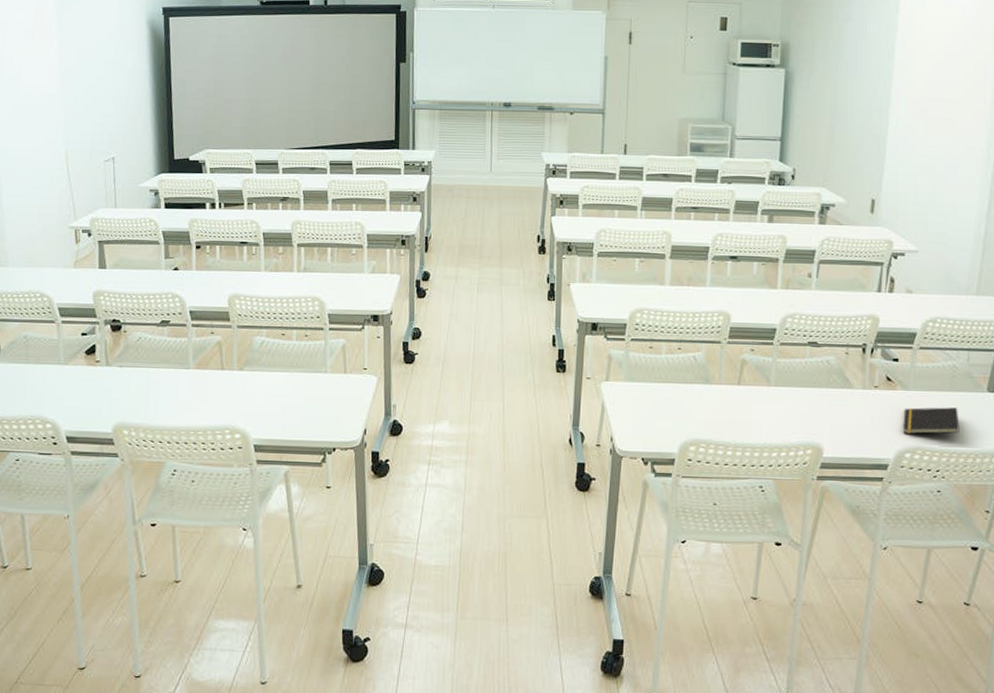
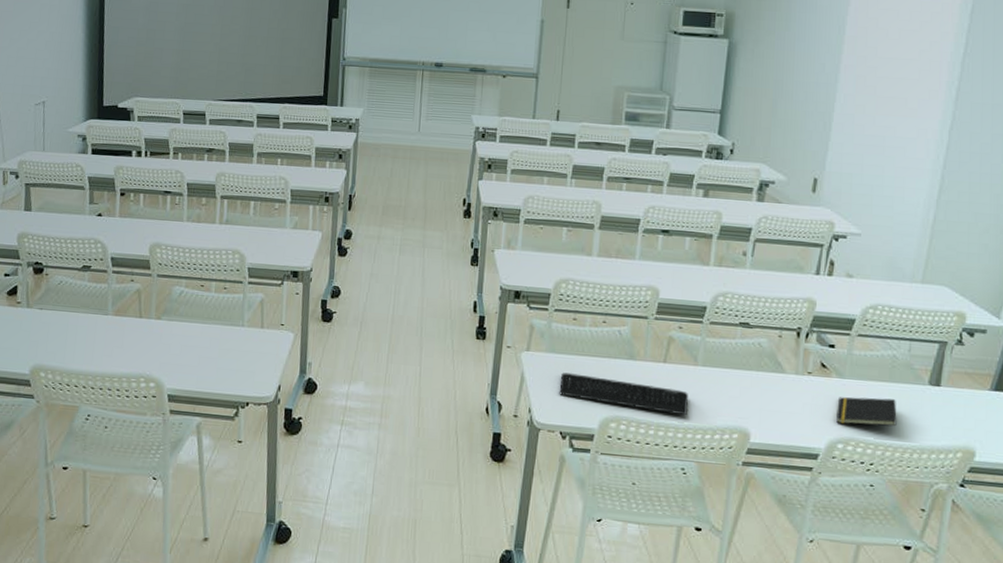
keyboard: none [639,400,763,435] -> present [559,372,688,416]

